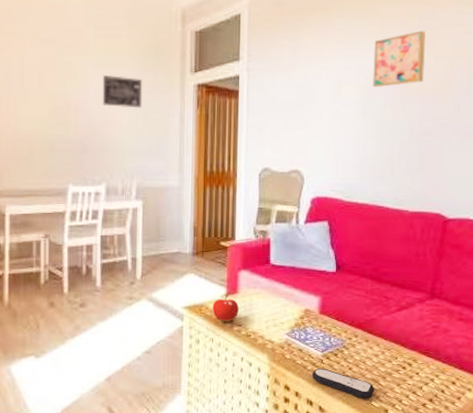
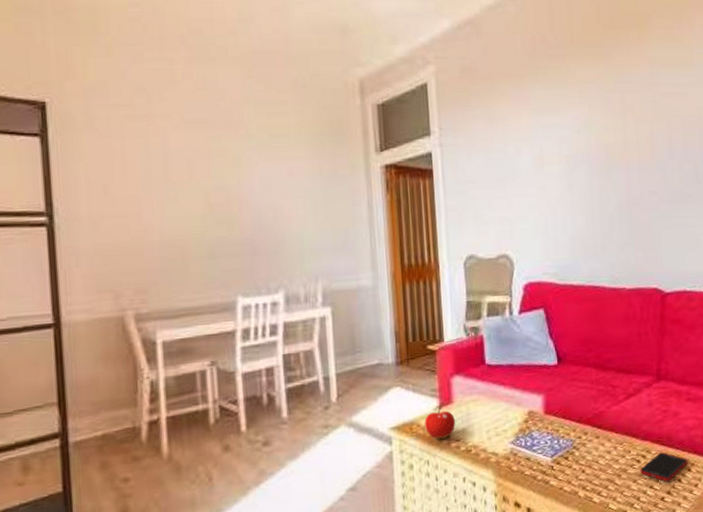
wall art: present [102,75,143,108] -> none [270,160,322,198]
remote control: present [312,368,375,400] -> none [543,475,611,504]
wall art: present [373,31,426,88] -> none [573,95,627,158]
cell phone: none [405,363,453,391] -> present [640,452,688,482]

